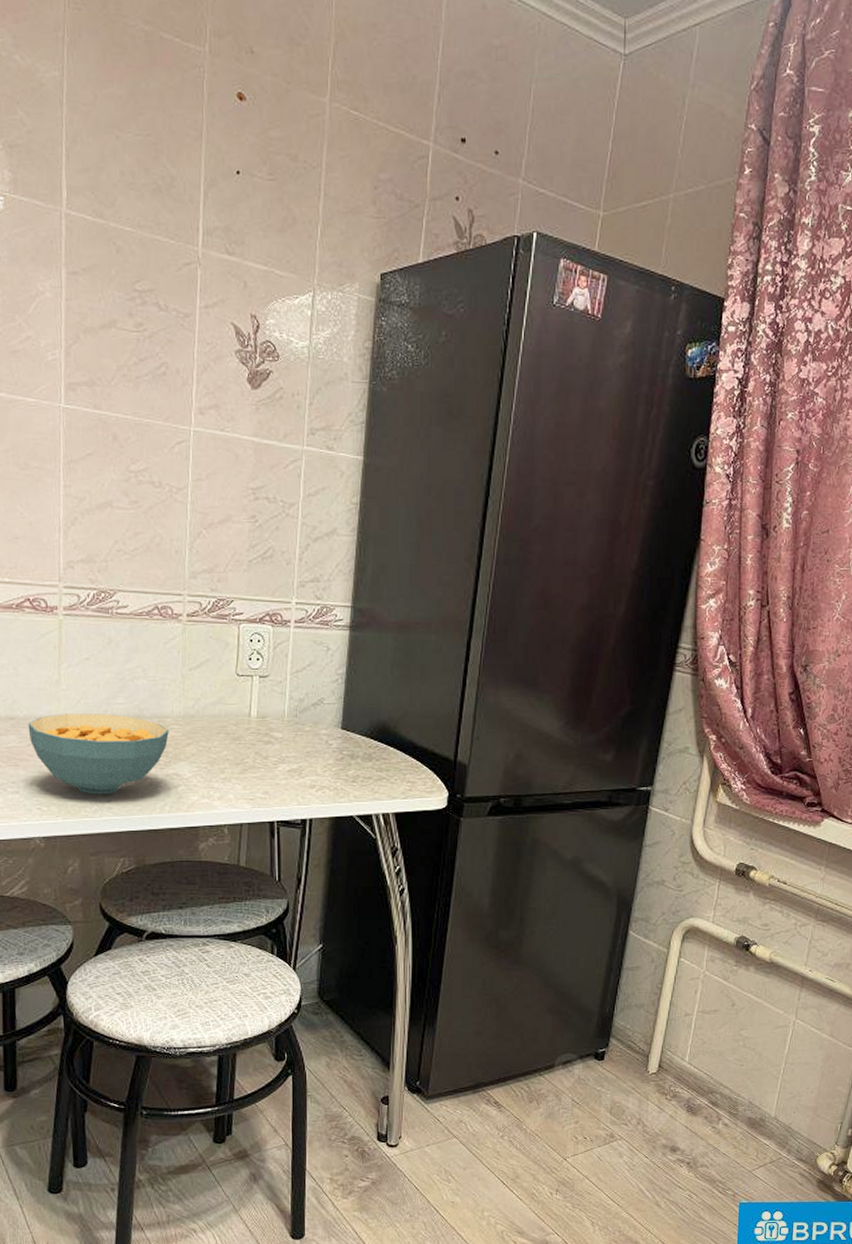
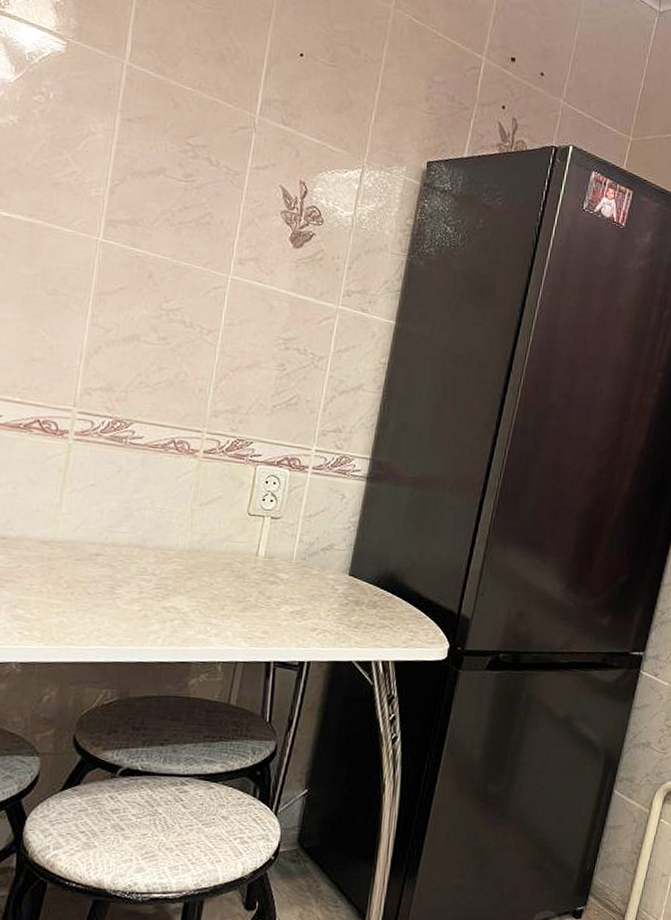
cereal bowl: present [28,714,169,795] -> none [19,537,171,623]

